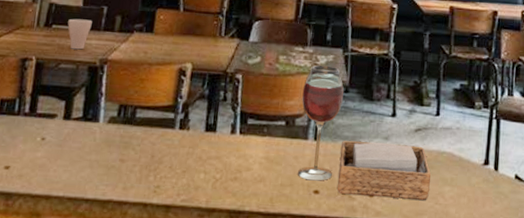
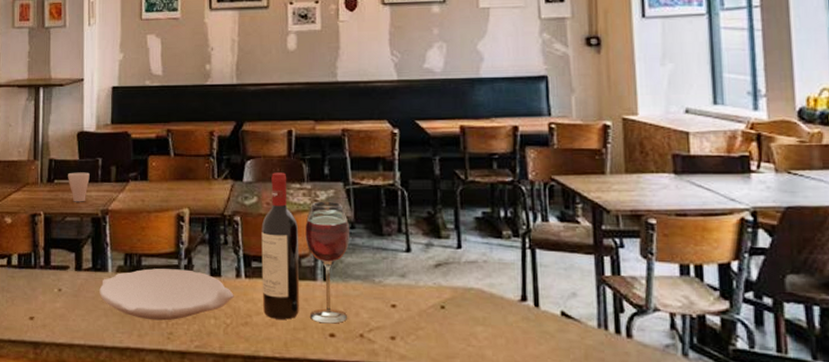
bowl: none [86,121,227,174] -> present [99,268,234,321]
wine bottle: none [253,35,297,176] -> present [261,172,300,320]
napkin holder: present [336,141,431,201] -> none [353,280,460,343]

